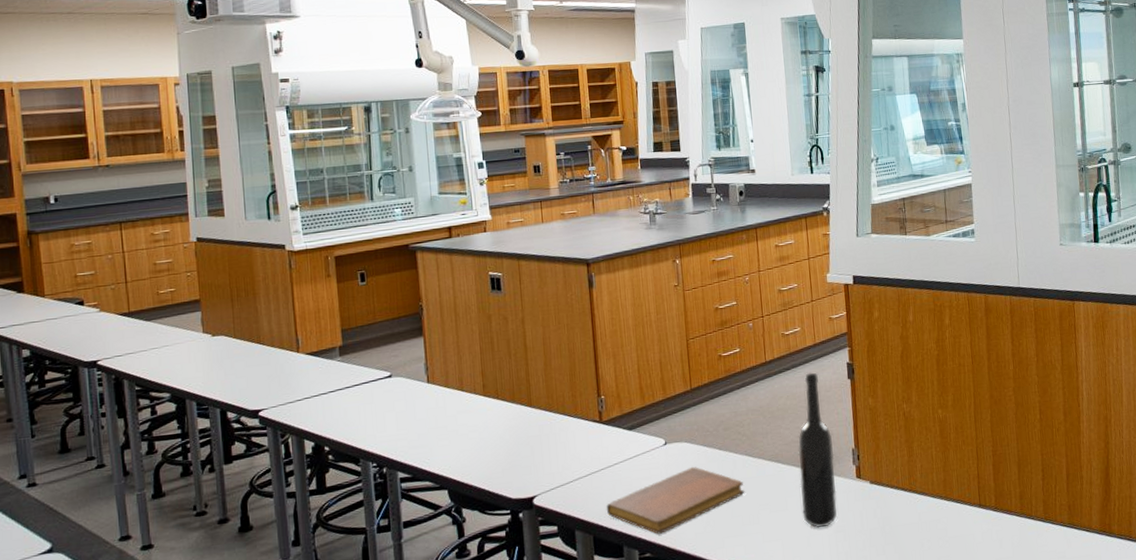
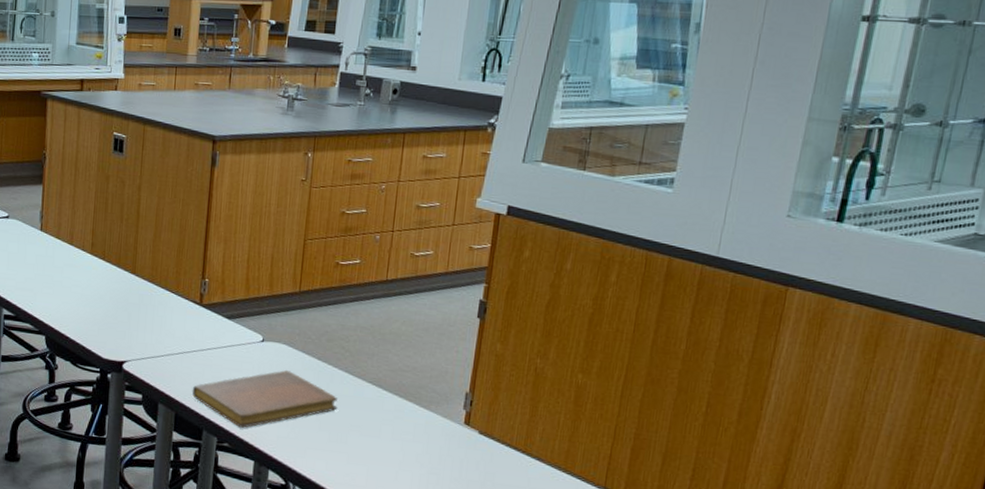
bottle: present [798,372,837,529] -> none [395,301,447,466]

